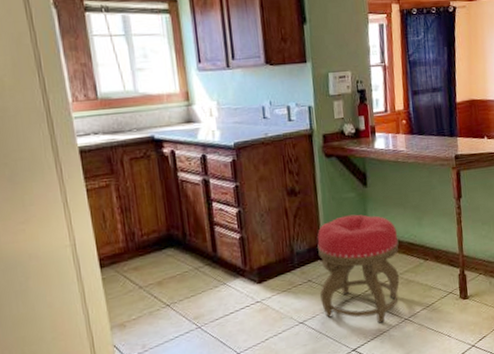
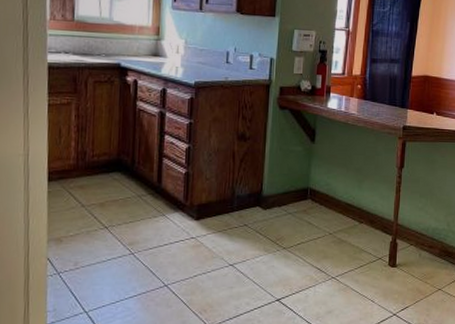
stool: present [317,214,400,324] -> none [253,167,337,278]

